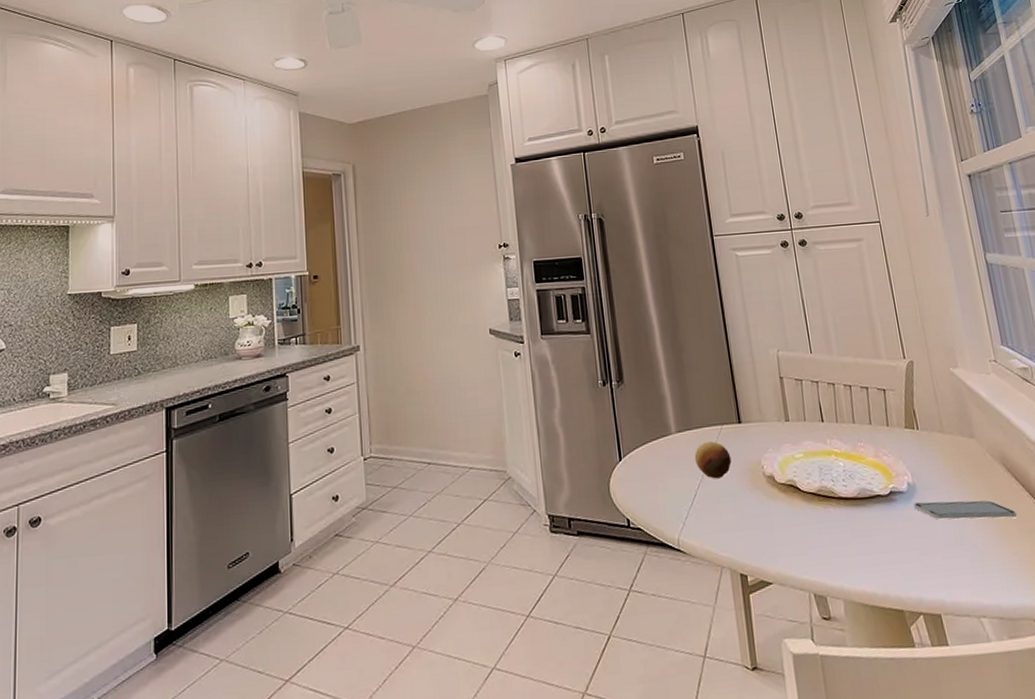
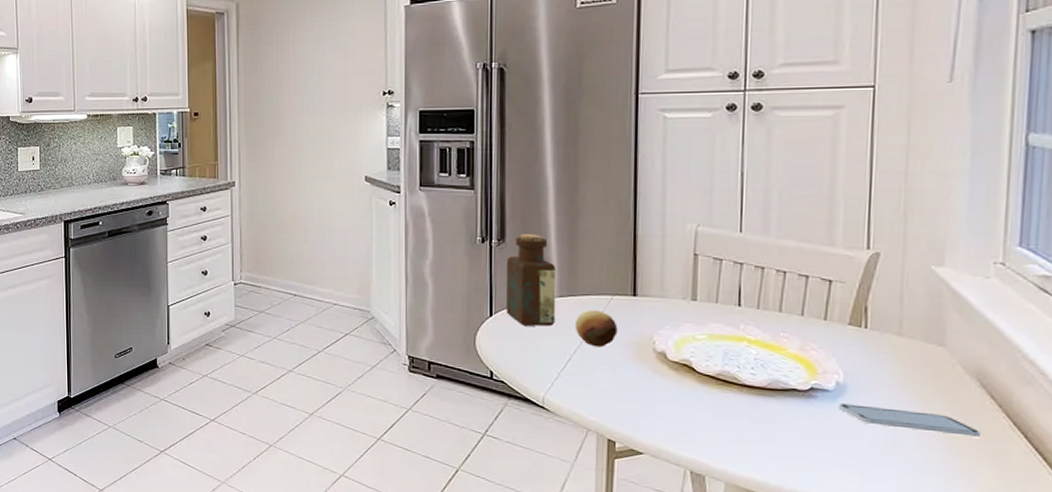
bottle: none [627,372,678,466] -> present [506,234,557,327]

